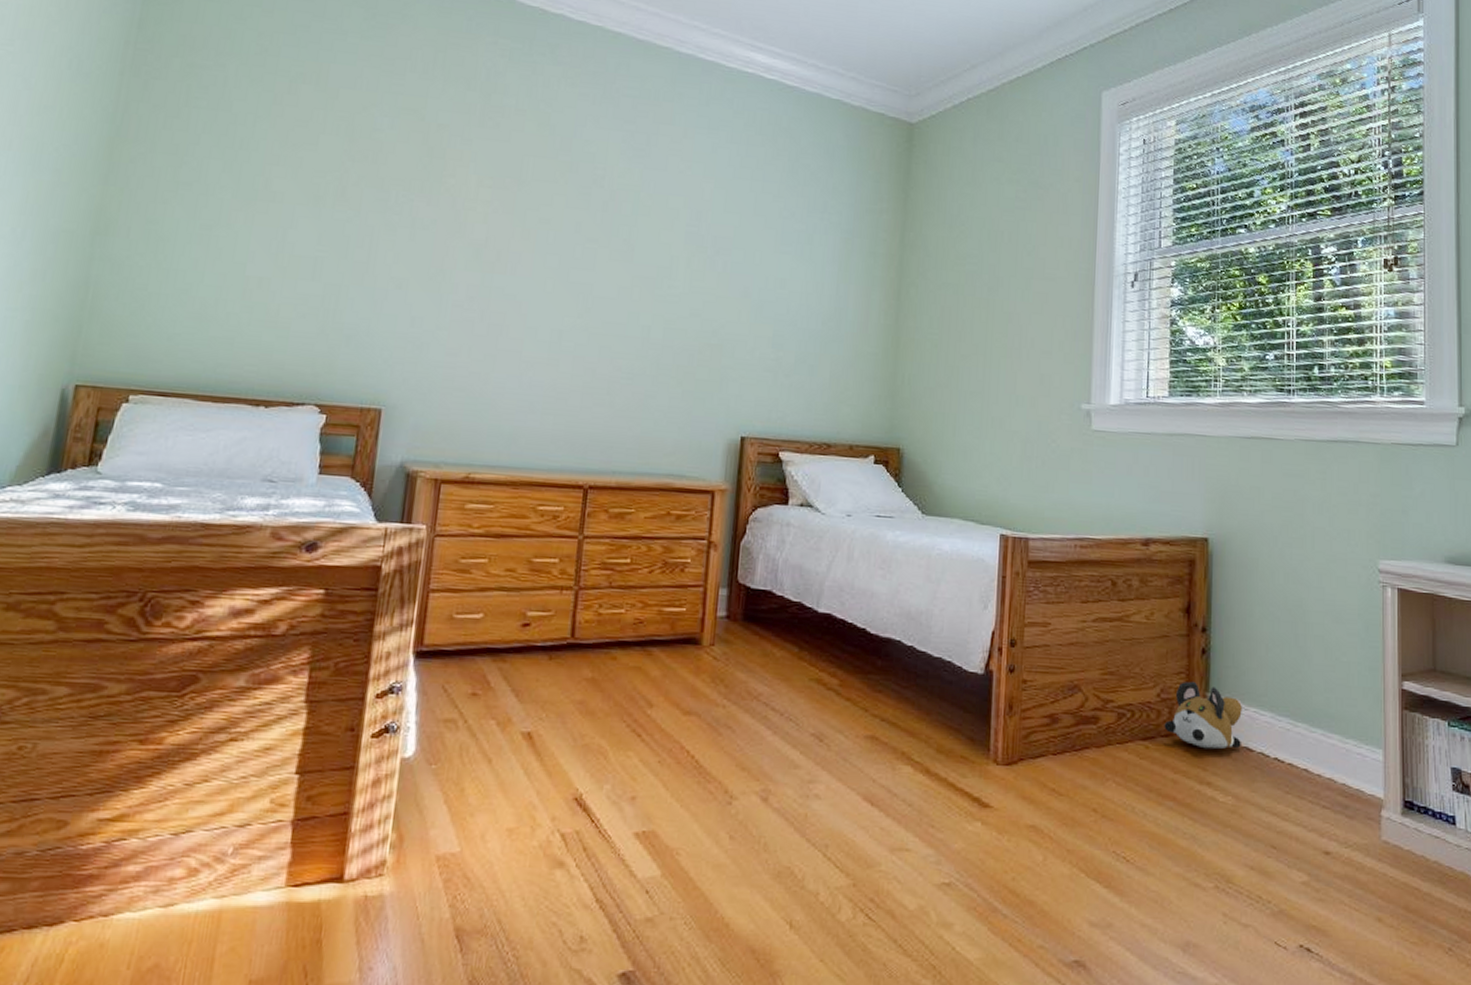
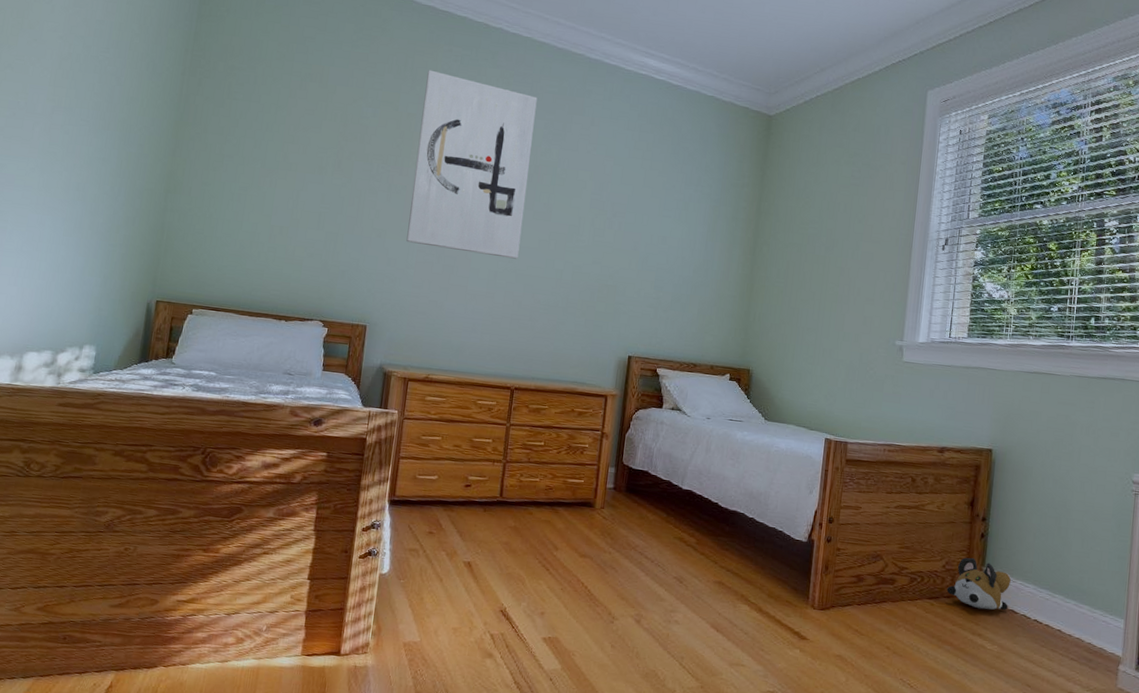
wall art: none [437,67,612,314] -> present [406,70,537,259]

